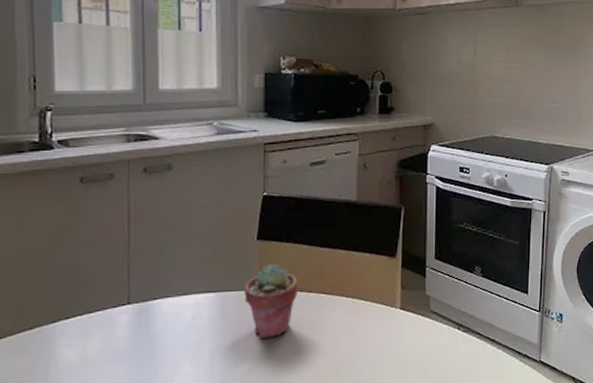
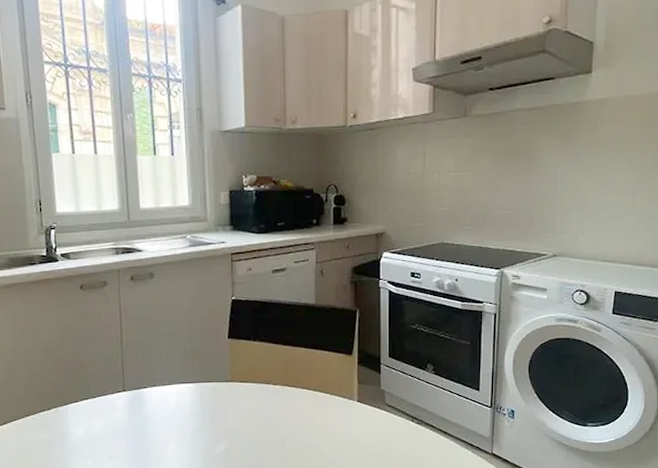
potted succulent: present [244,263,298,340] -> none [218,359,266,425]

